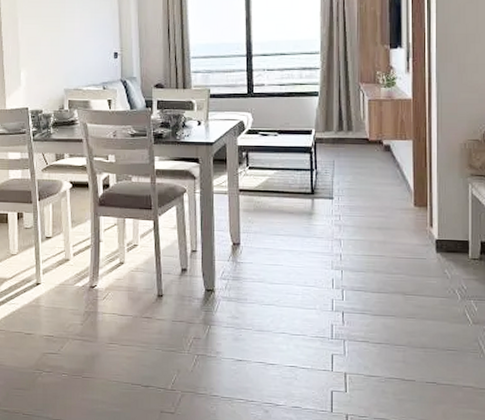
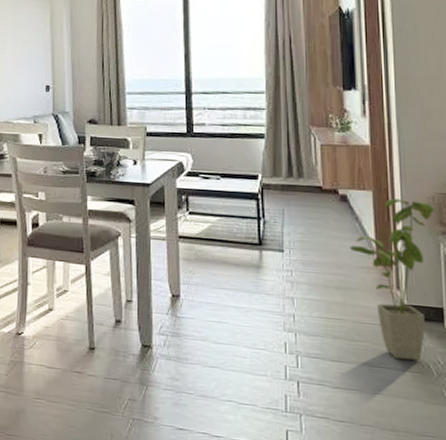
house plant: none [390,146,465,288] -> present [349,198,434,360]

